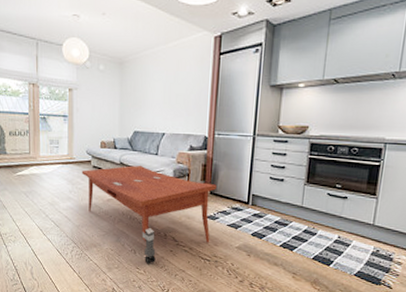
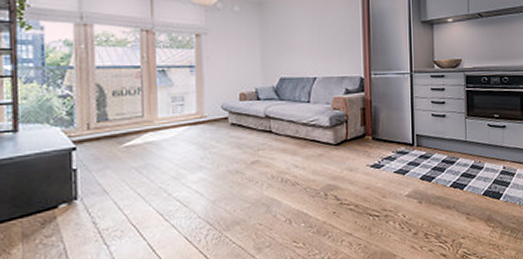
coffee table: present [81,165,216,264] -> none [216,116,378,234]

